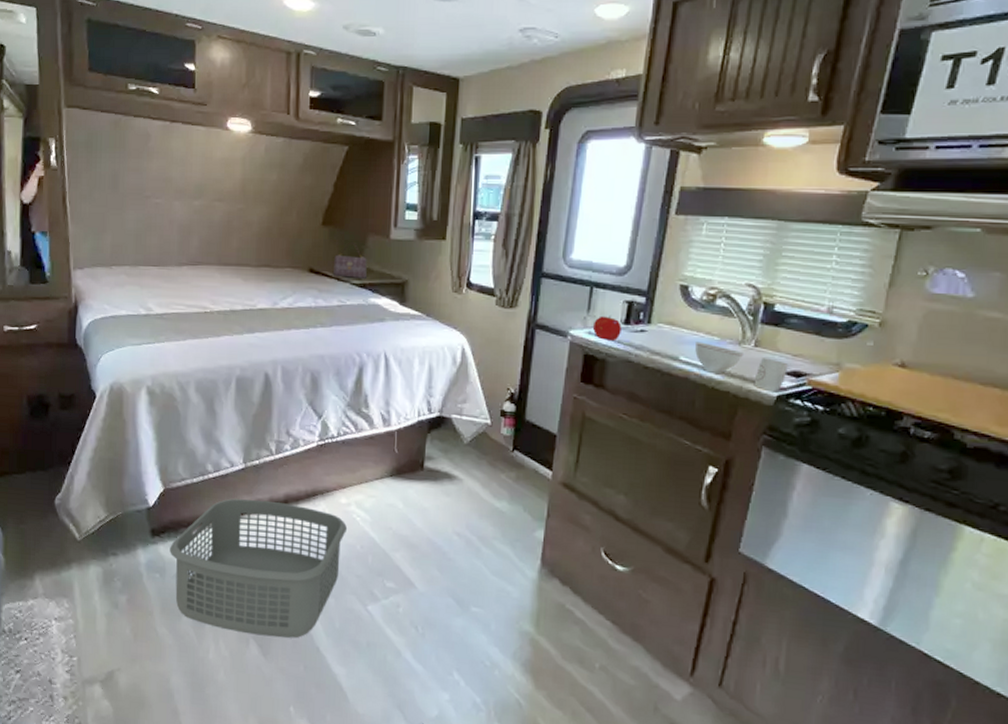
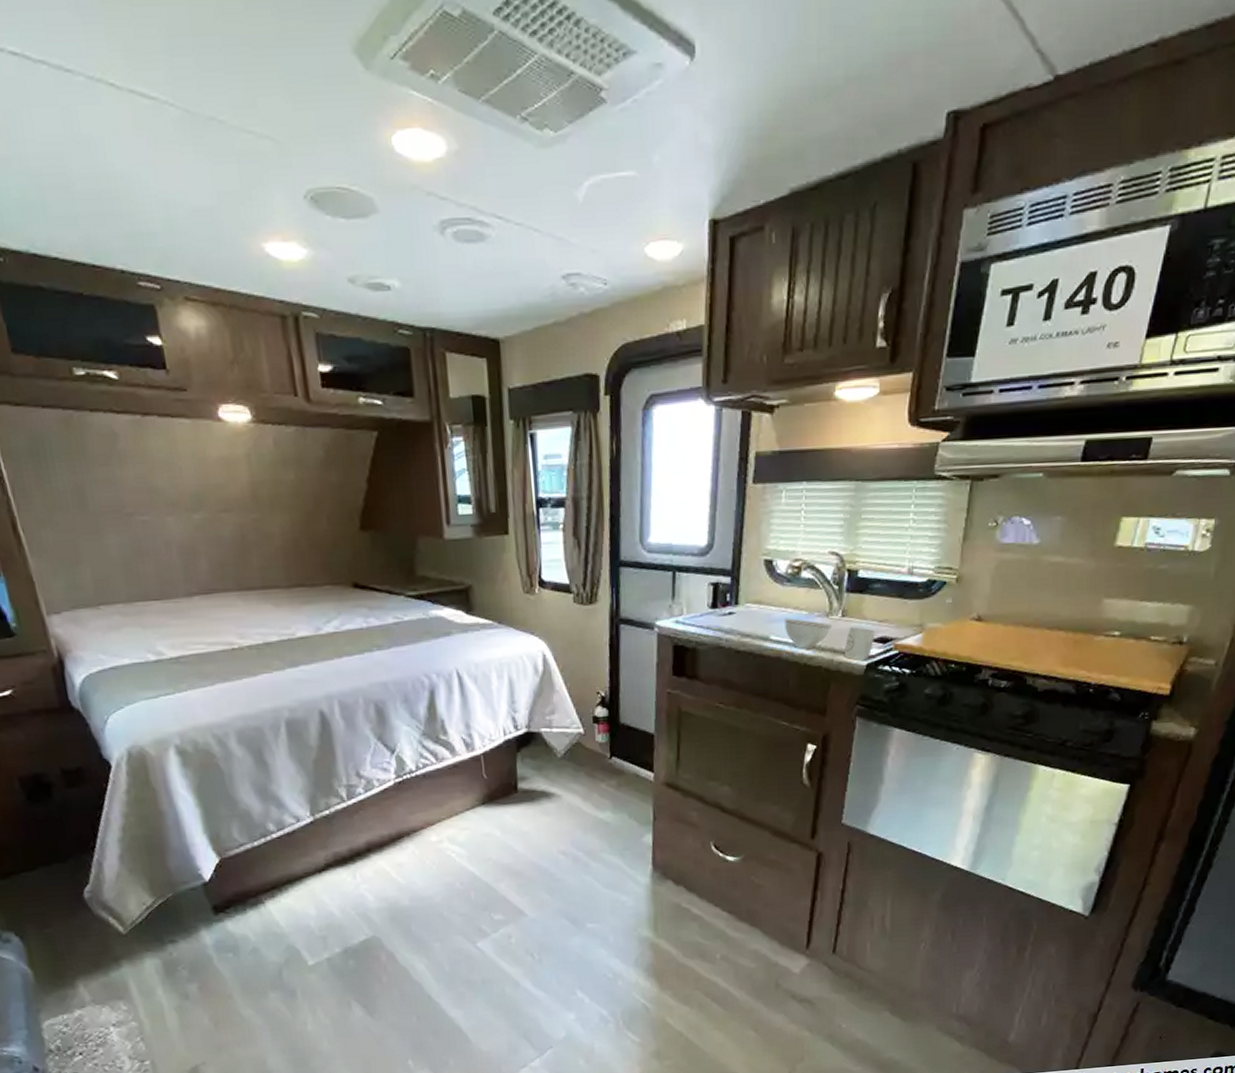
clothes hamper: present [170,498,347,638] -> none [239,852,442,997]
handbag: present [334,243,367,278] -> none [381,547,423,590]
fruit: present [593,316,622,342] -> none [680,601,709,629]

